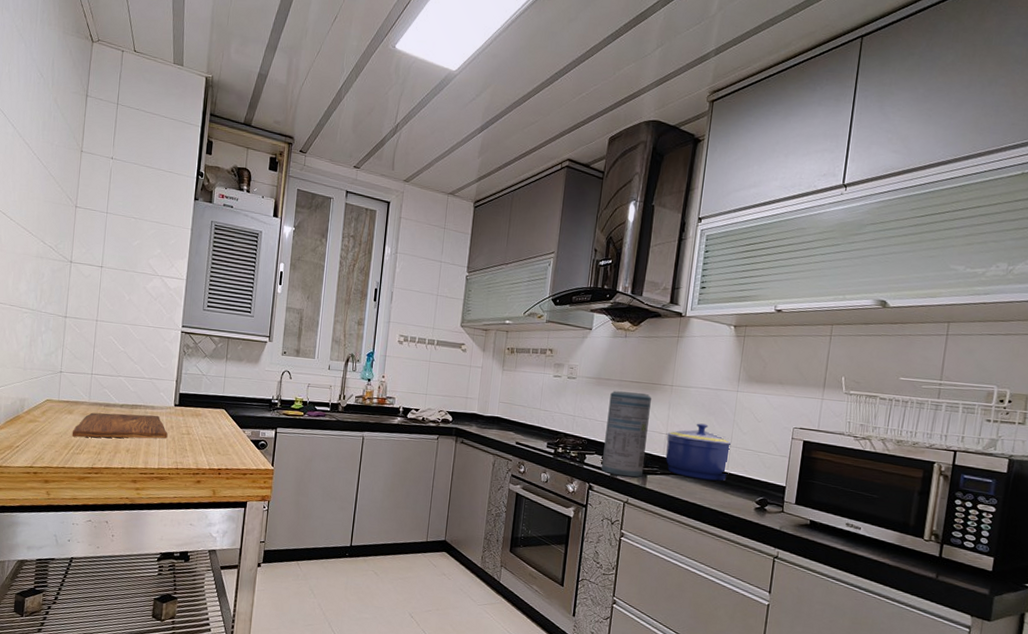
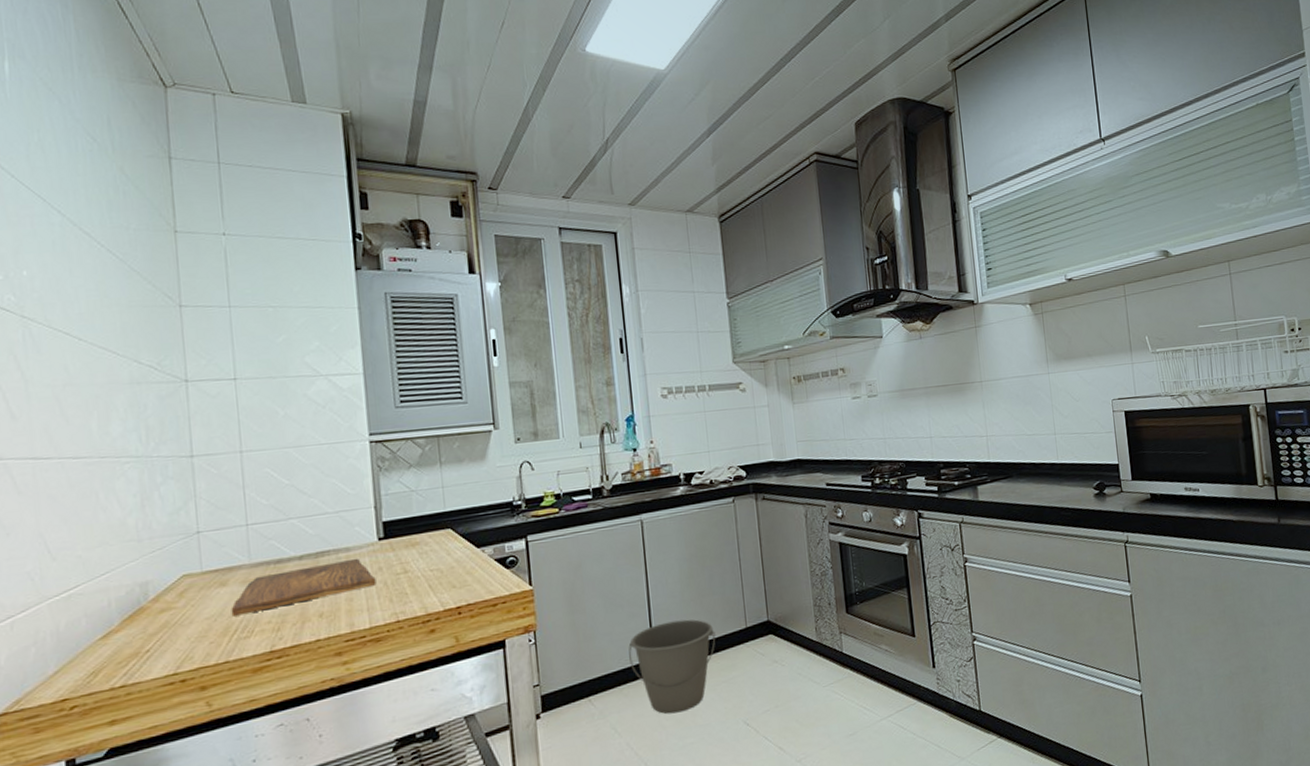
bucket: none [333,520,402,593] -> present [628,619,716,714]
food container: present [601,391,651,478] -> none [918,396,973,496]
cooking pot: present [665,423,731,482] -> none [987,415,1060,479]

